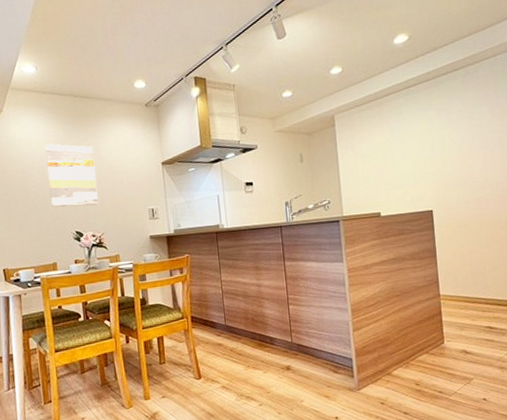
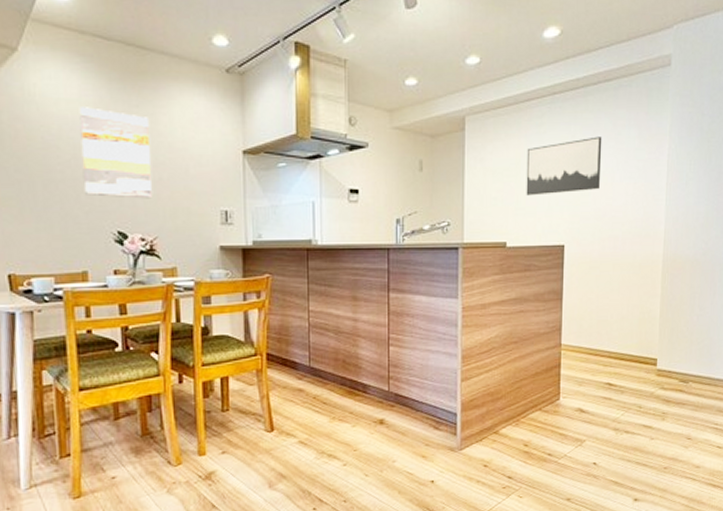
wall art: none [390,116,459,172] -> present [526,136,602,196]

